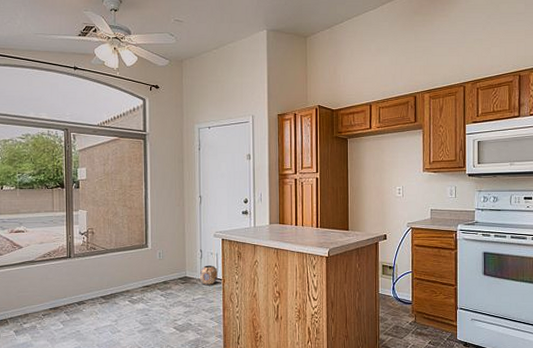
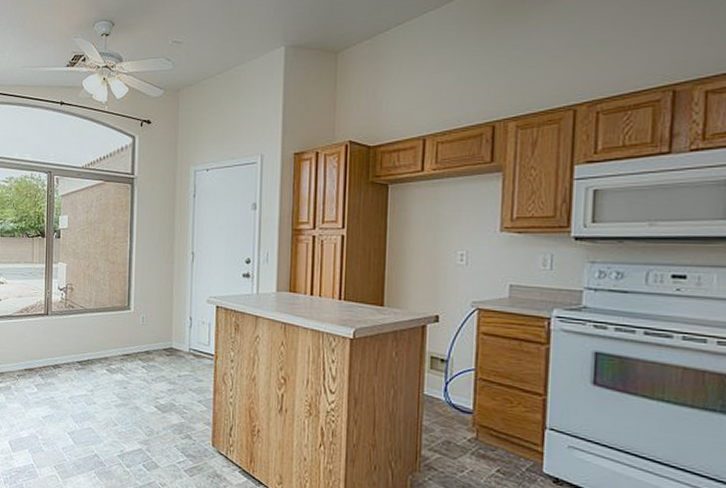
planter: present [200,265,218,286] -> none [188,336,209,361]

